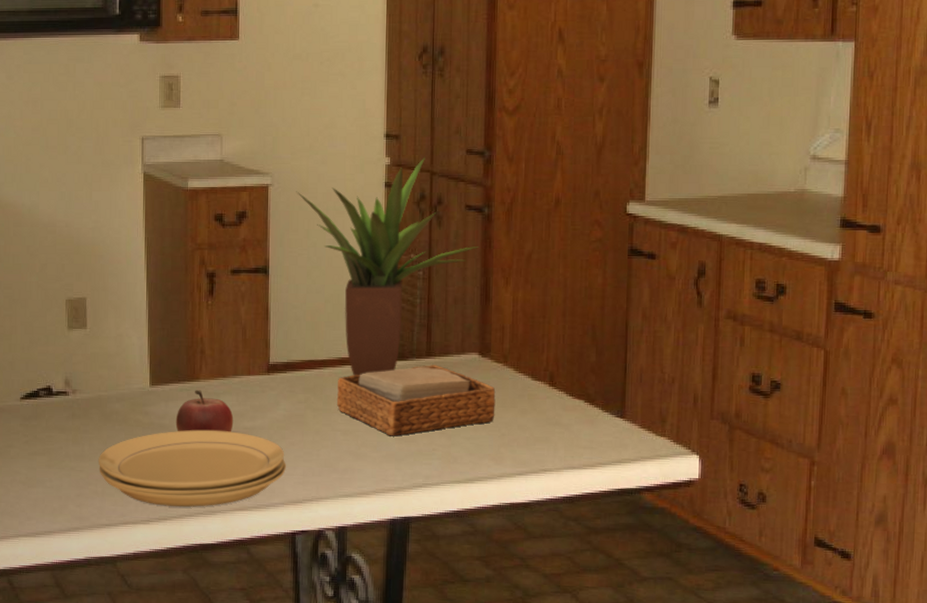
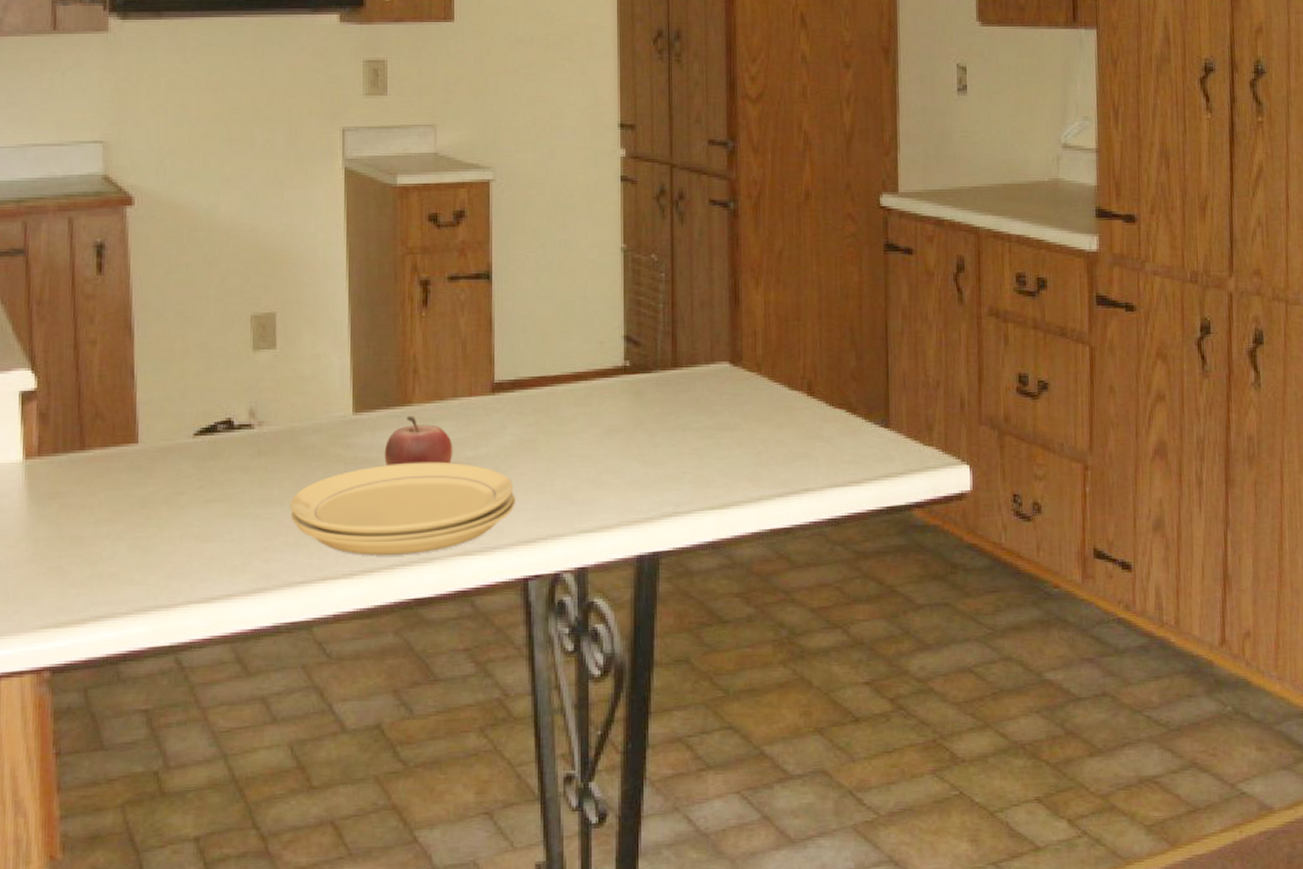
potted plant: present [296,156,480,376] -> none [521,147,726,393]
napkin holder: present [336,365,496,437] -> none [572,376,750,460]

